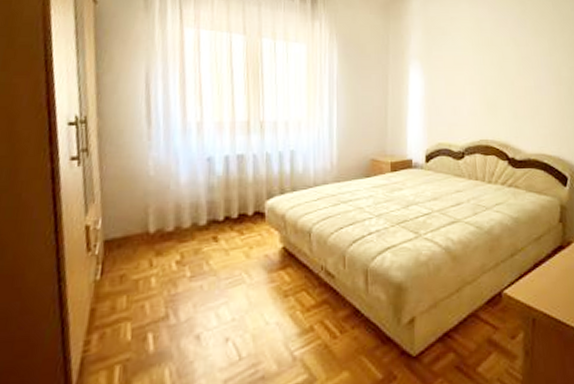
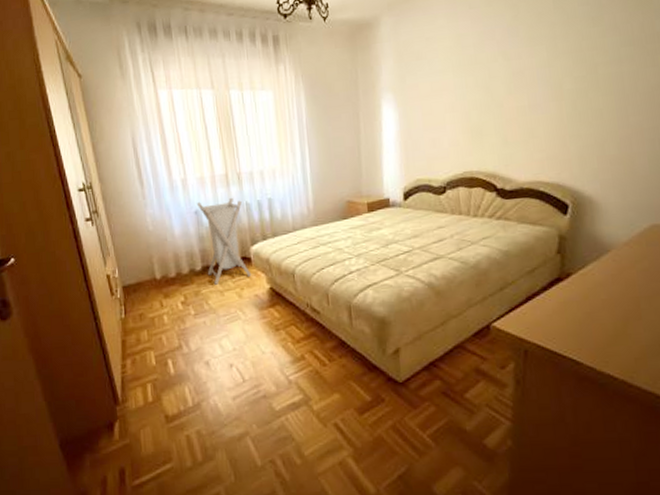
laundry hamper: none [211,146,264,242] -> present [197,197,252,285]

